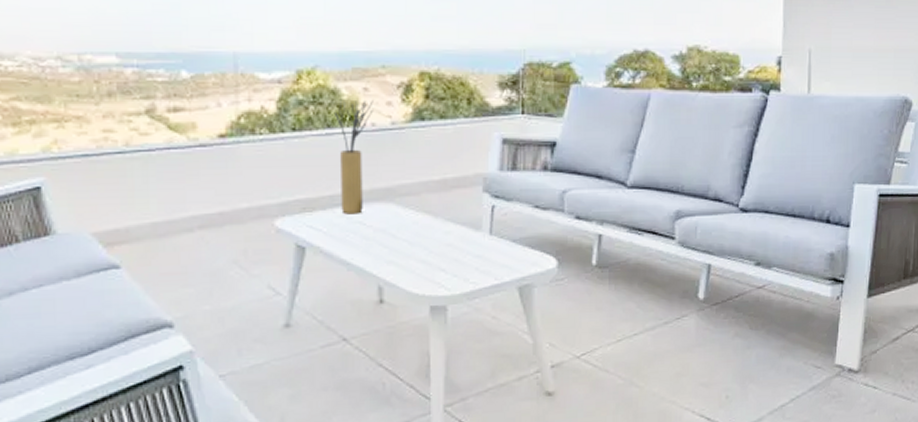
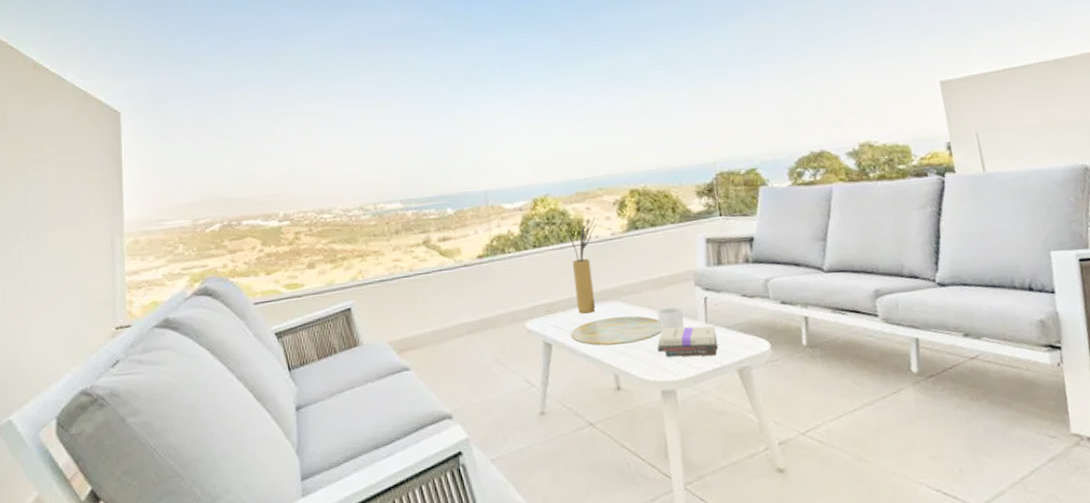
decorative tray: none [330,221,438,253] -> present [570,316,661,345]
books: none [432,237,501,271] -> present [657,326,719,357]
mug: none [436,213,465,244] -> present [657,306,684,334]

